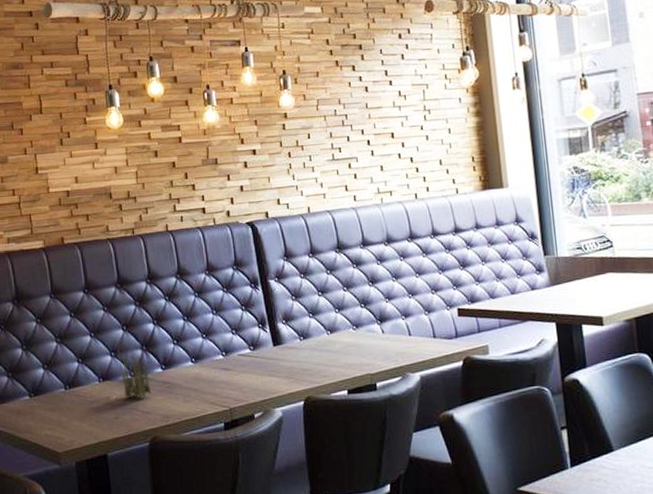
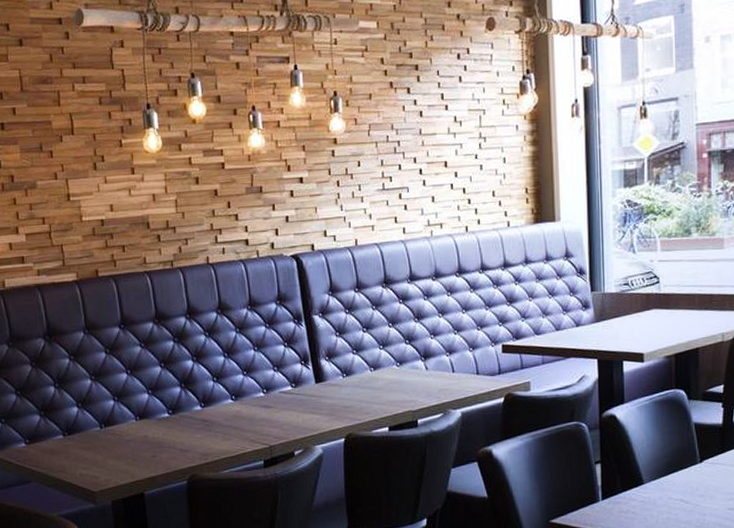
plant: present [113,337,152,400] -> none [150,374,191,438]

